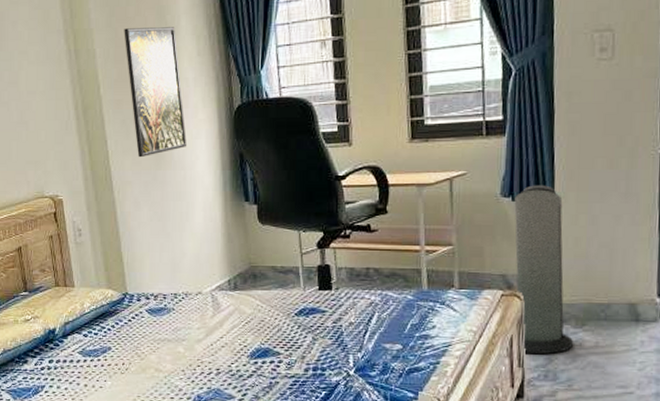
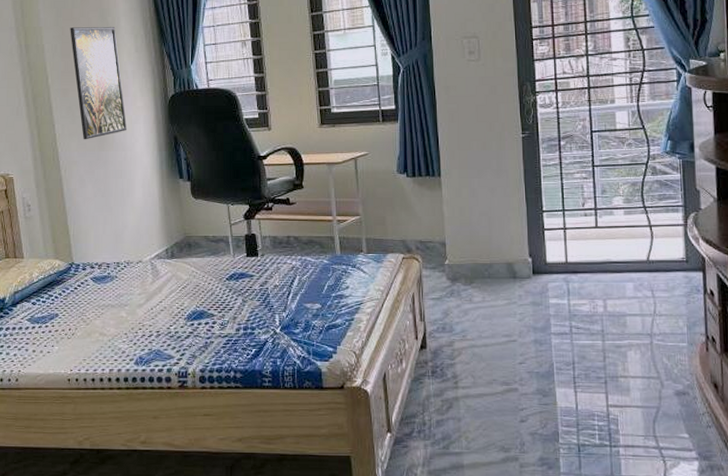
air purifier: present [514,185,573,355] -> none [408,163,464,310]

